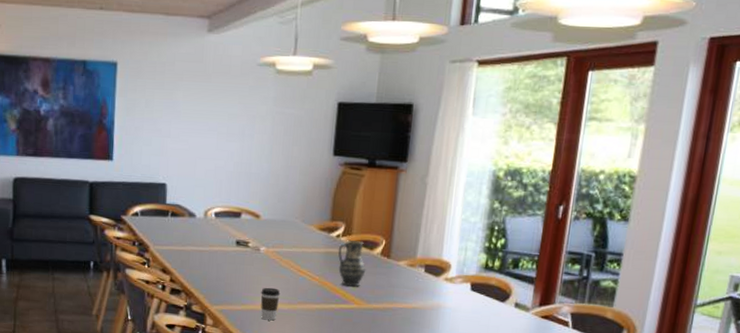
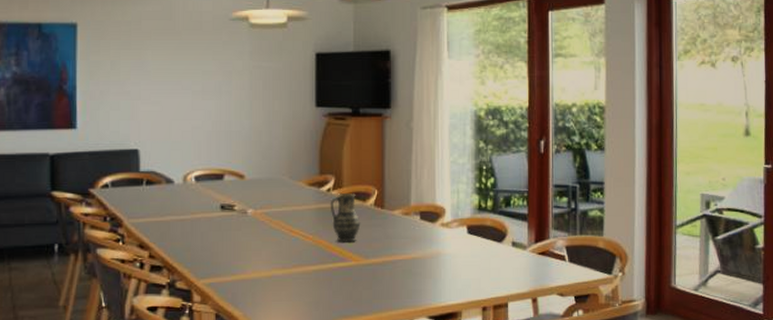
coffee cup: present [261,287,281,321] -> none [252,252,273,289]

